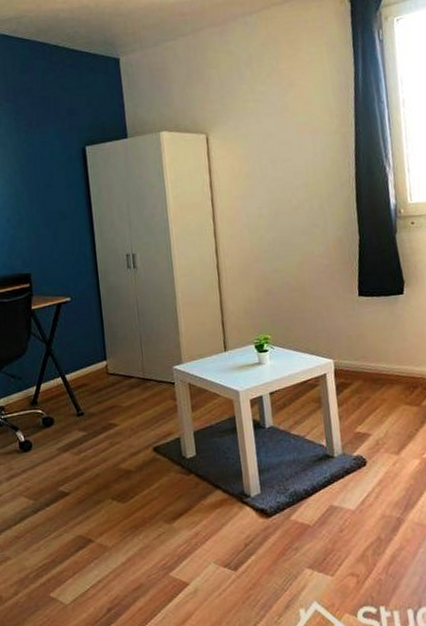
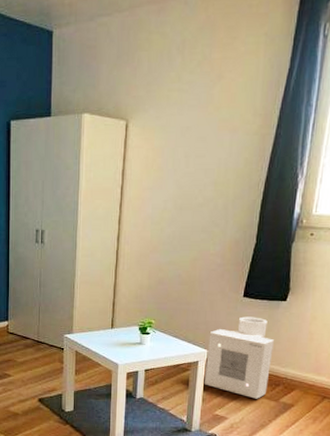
air purifier: none [332,315,406,407] -> present [204,316,274,399]

